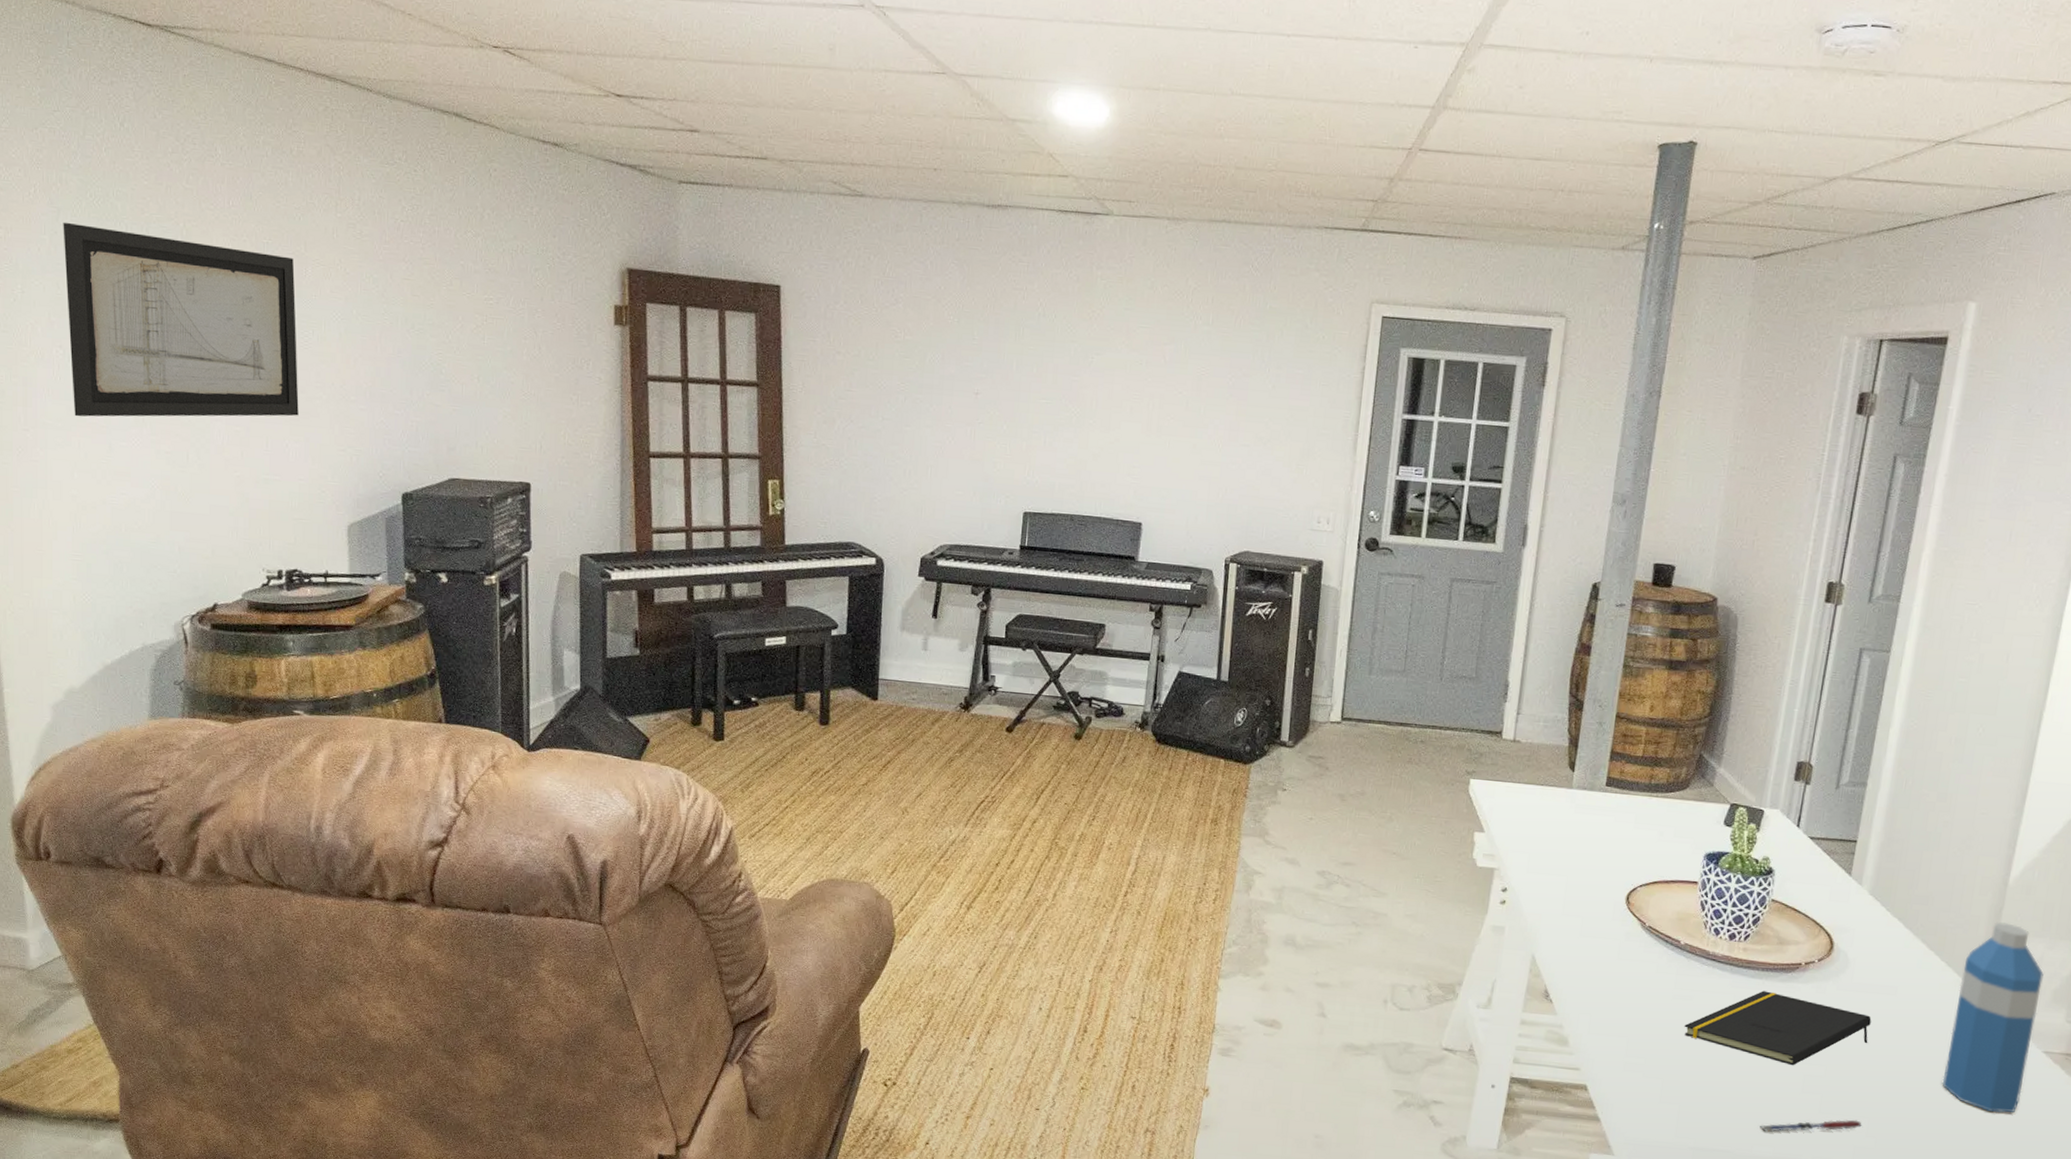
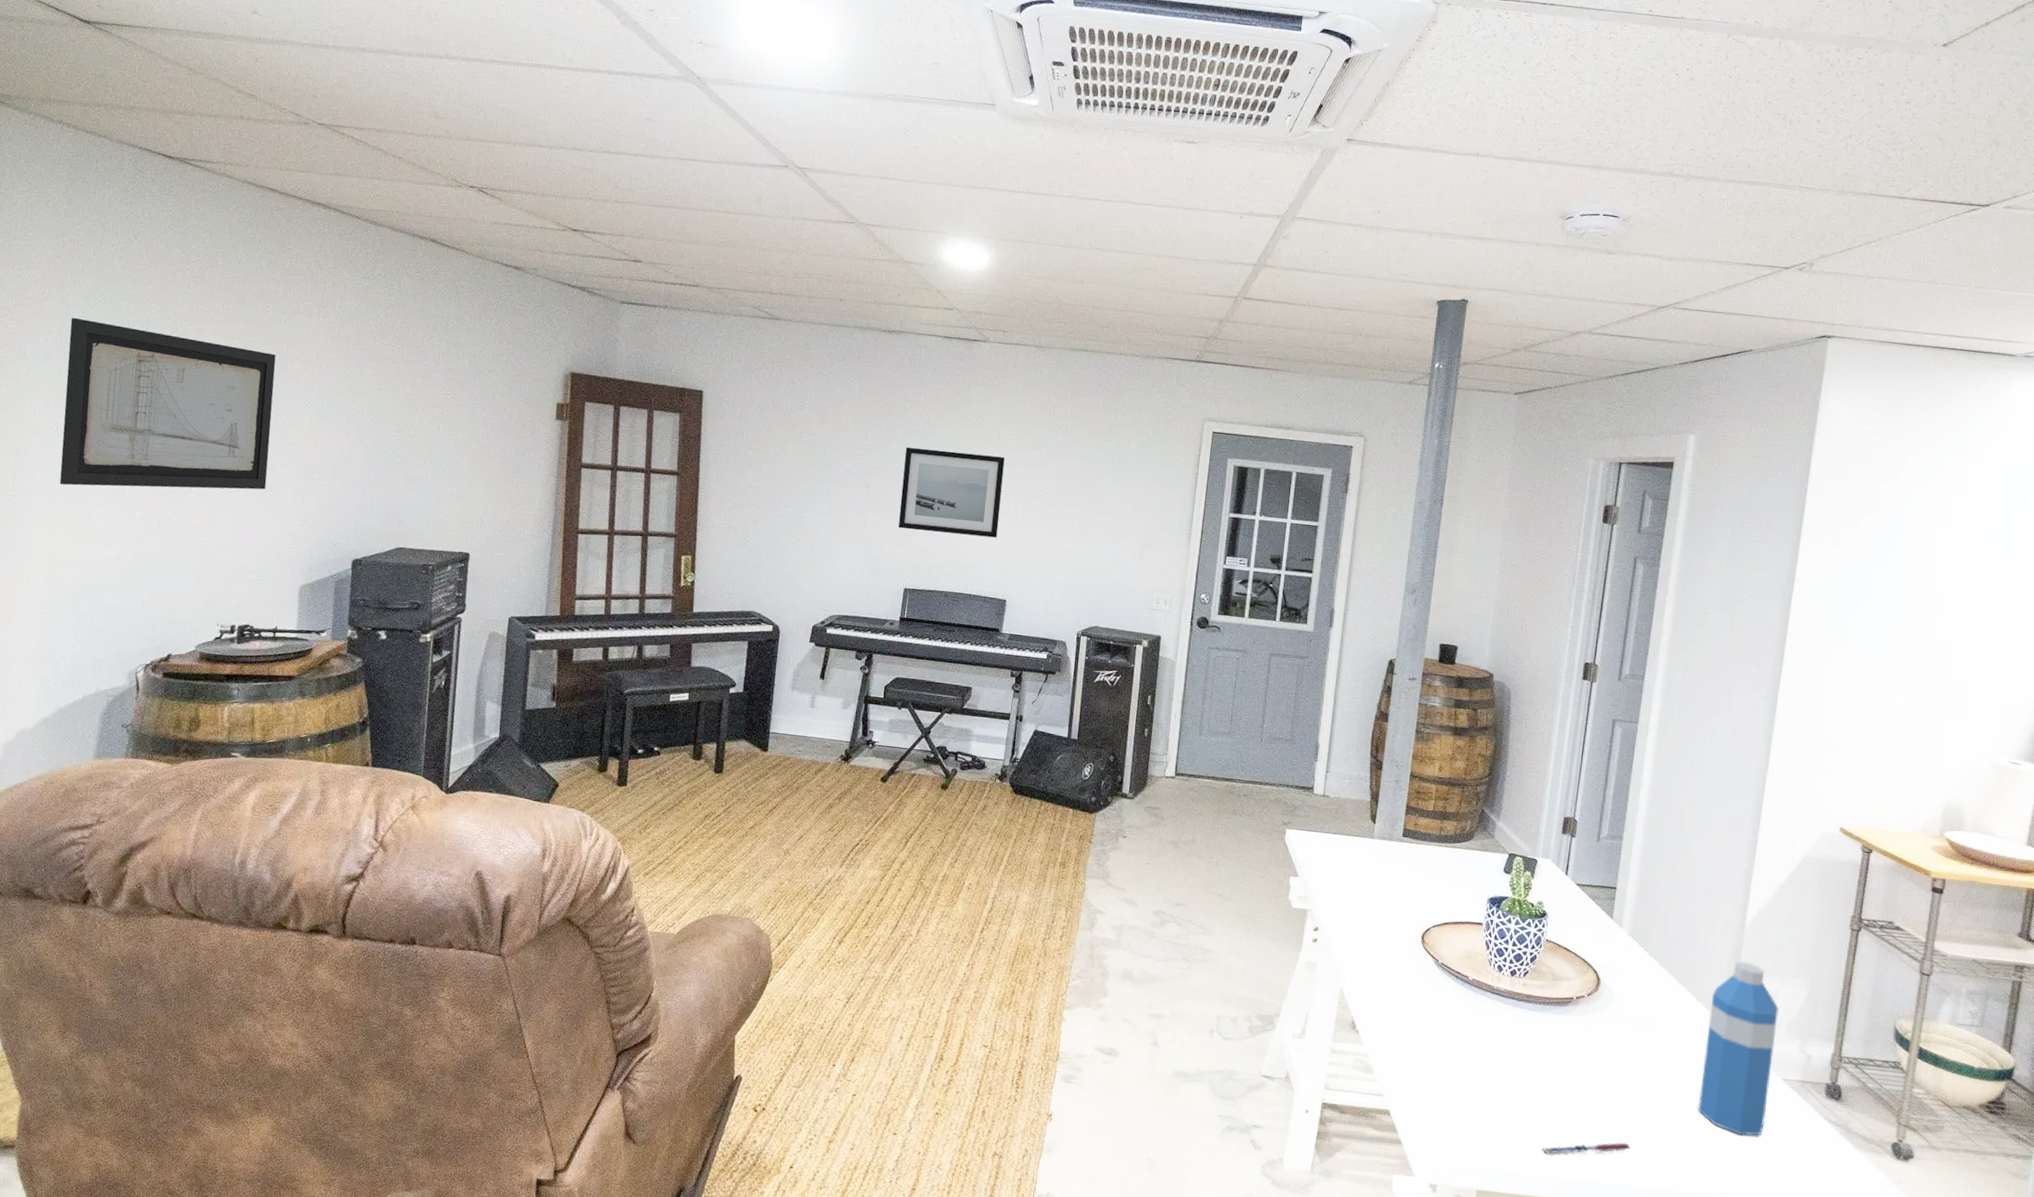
wall art: none [1013,345,1136,451] -> present [898,447,1005,538]
notepad: present [1684,991,1871,1066] -> none [1474,1022,1635,1092]

